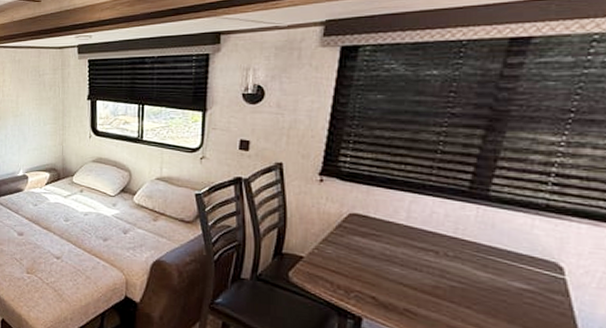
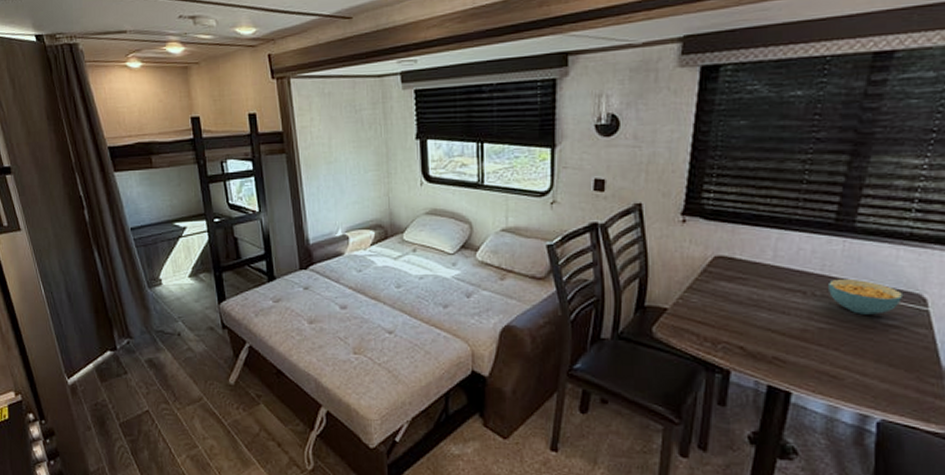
cereal bowl: none [461,242,539,278] -> present [829,278,904,315]

